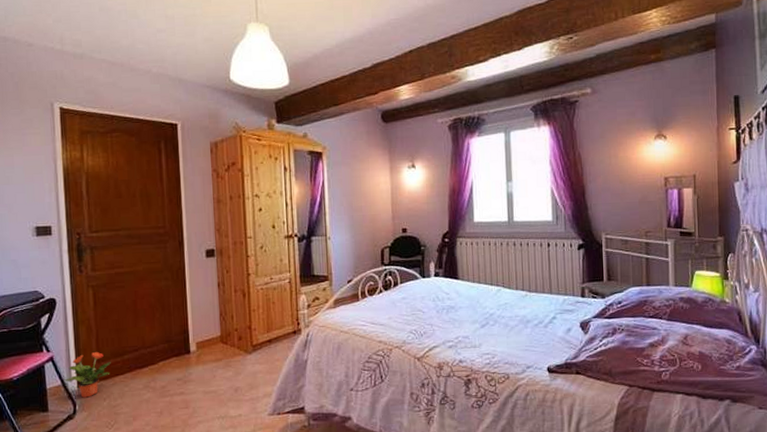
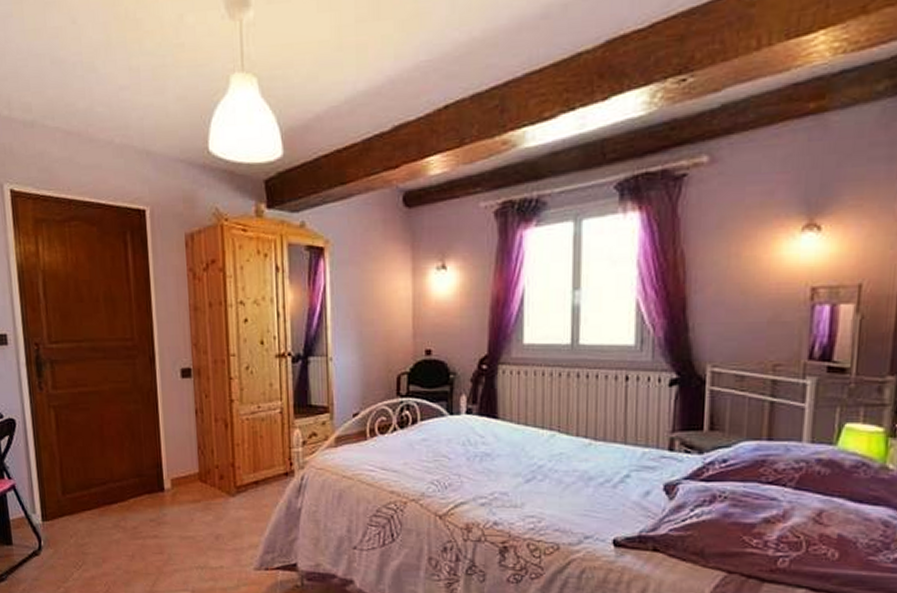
potted plant: present [63,351,111,398] -> none [27,482,77,533]

